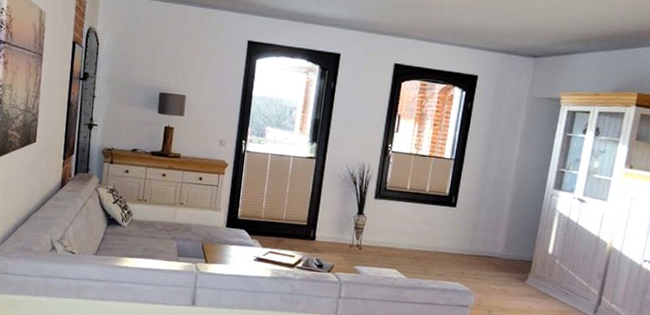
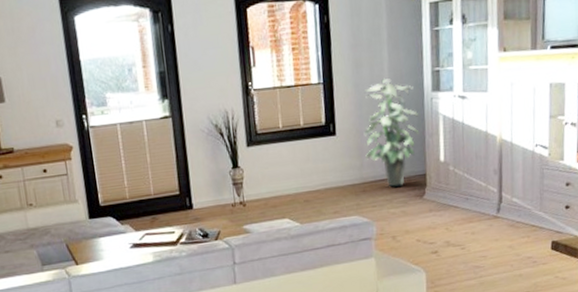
indoor plant: none [479,167,537,267] -> present [363,78,420,187]

